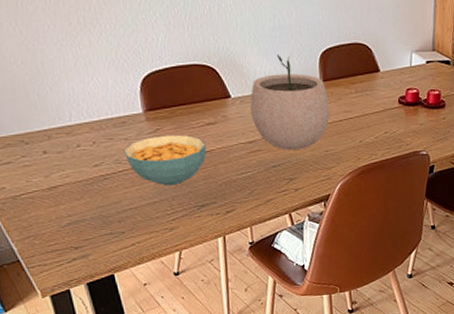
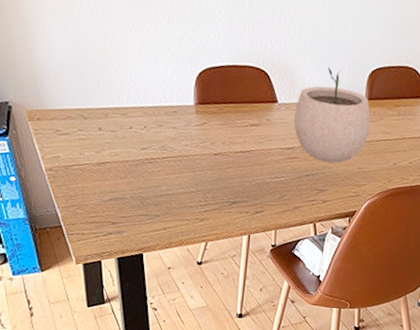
cereal bowl: present [123,134,207,186] -> none [170,129,247,179]

